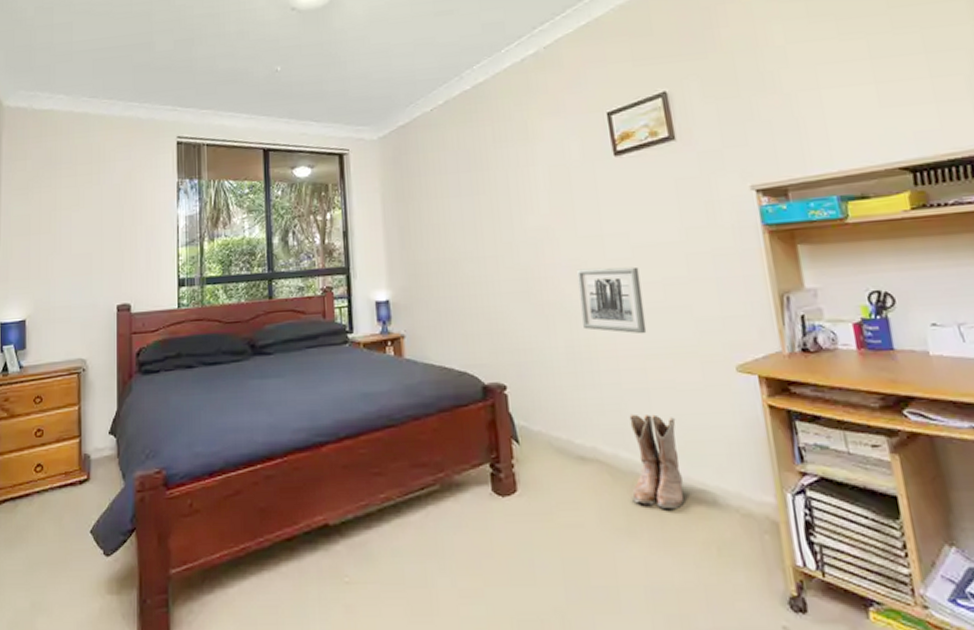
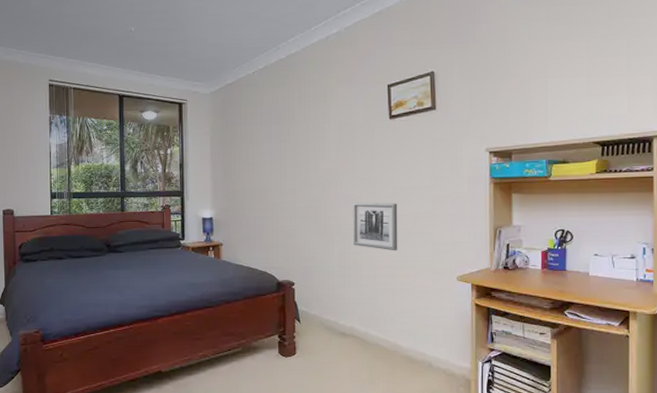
boots: present [629,414,685,510] -> none [374,306,411,370]

